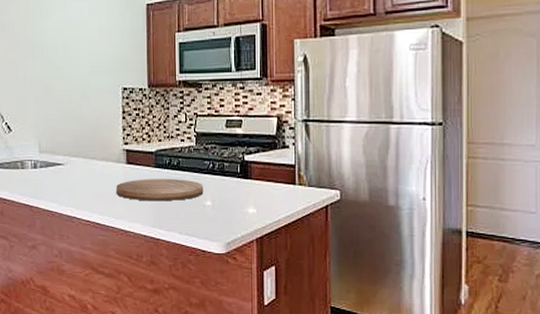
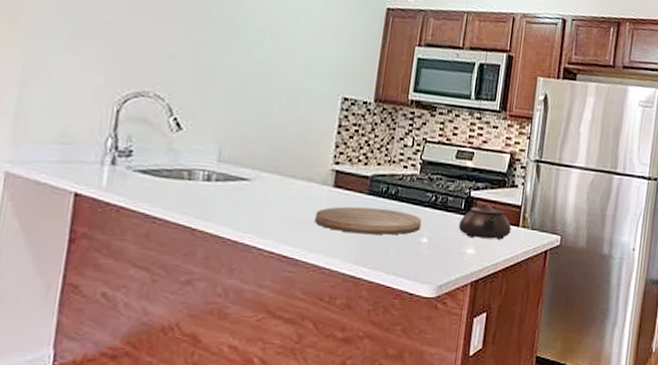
teapot: none [237,166,288,198] -> present [458,203,512,240]

